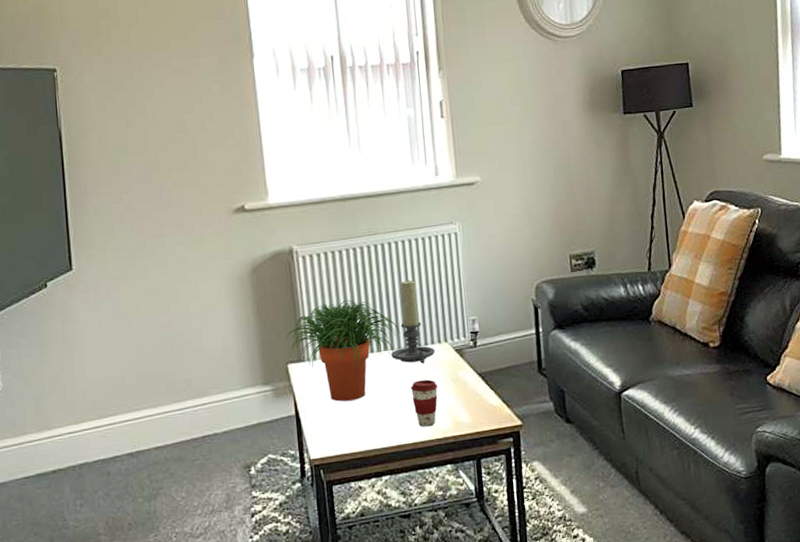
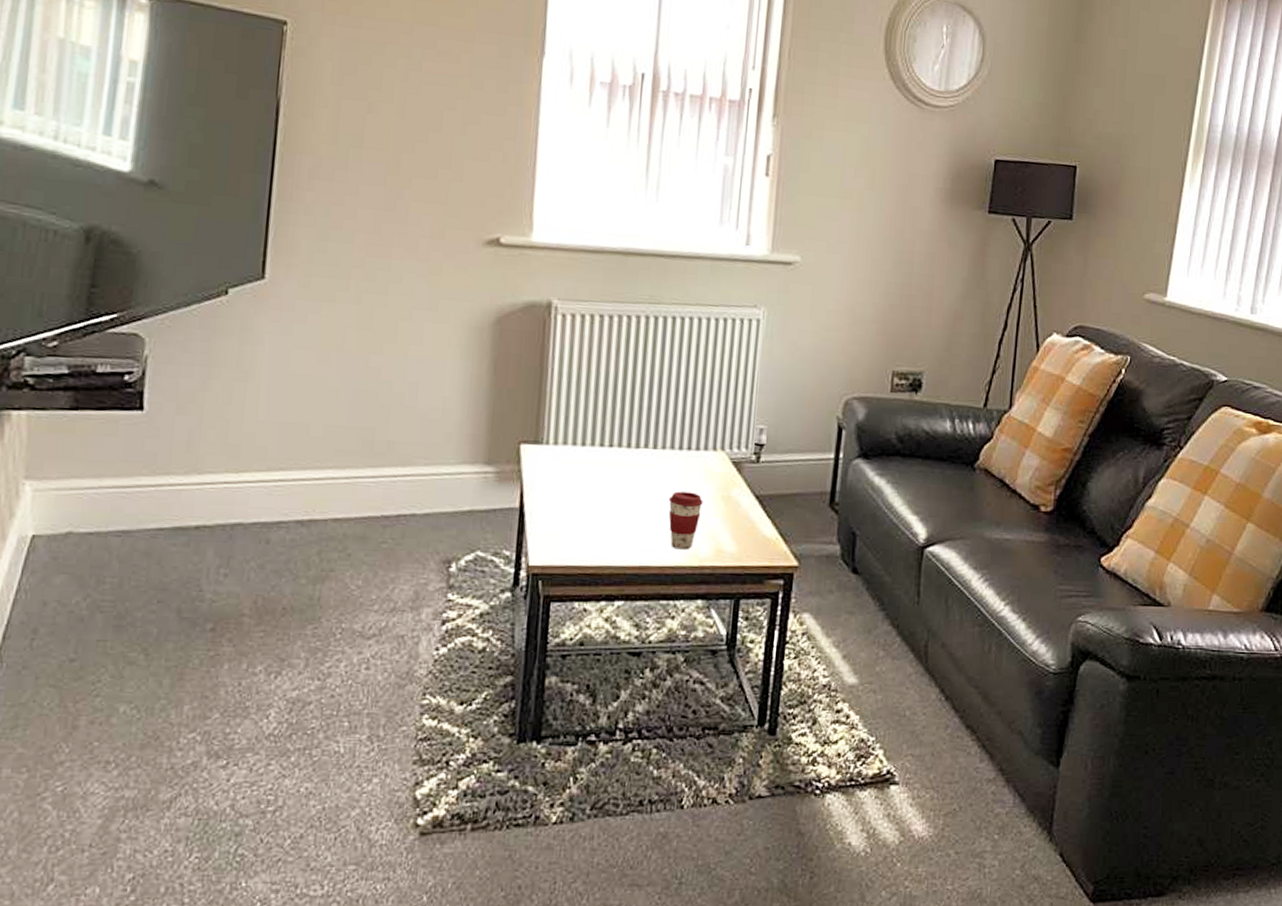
potted plant: present [285,300,400,402] -> none [523,377,668,502]
candle holder: present [391,280,435,364] -> none [652,366,707,472]

